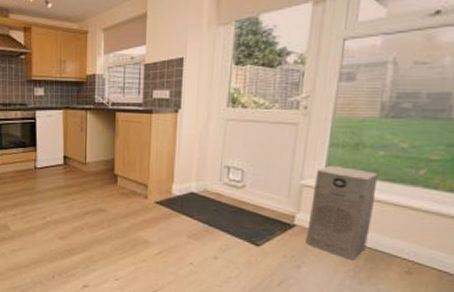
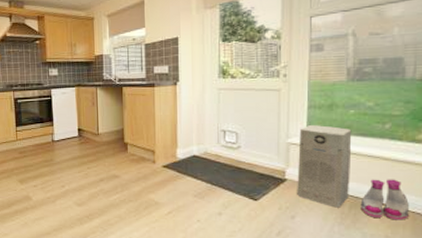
boots: none [378,231,437,279] -> present [360,179,410,220]

